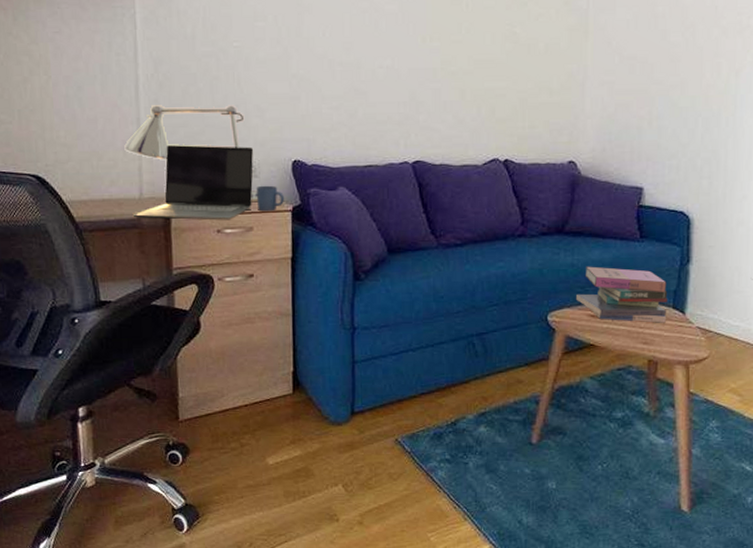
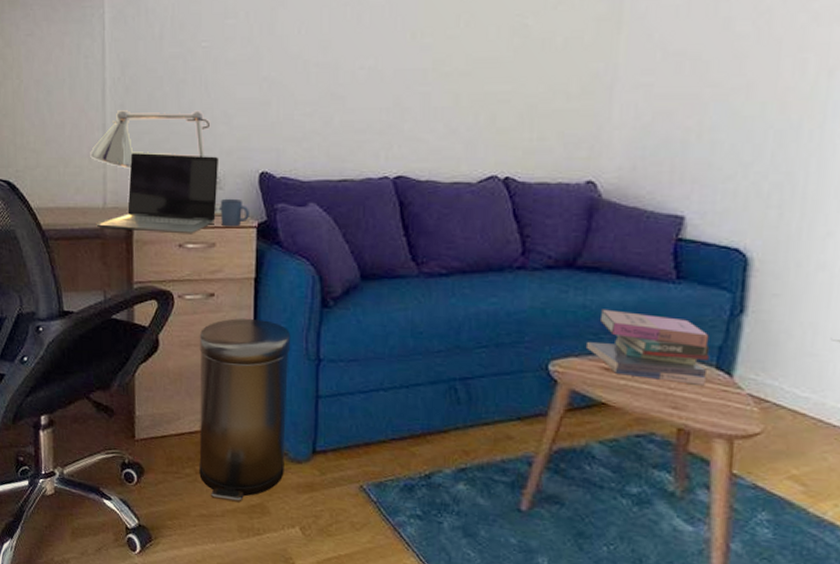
pedal bin: none [240,296,328,469] -> present [199,318,291,503]

